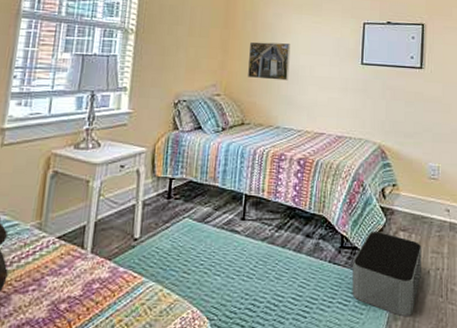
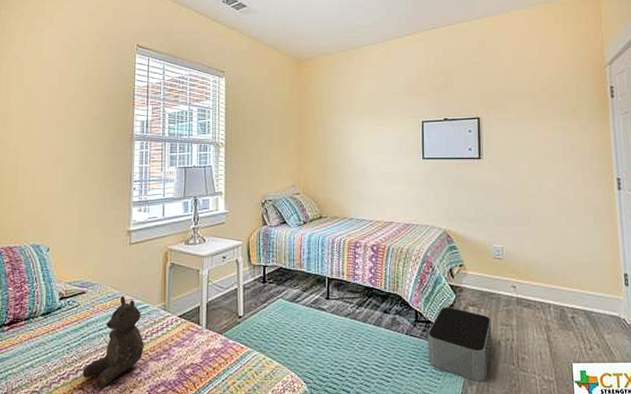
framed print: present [248,41,291,81] -> none [322,144,358,178]

